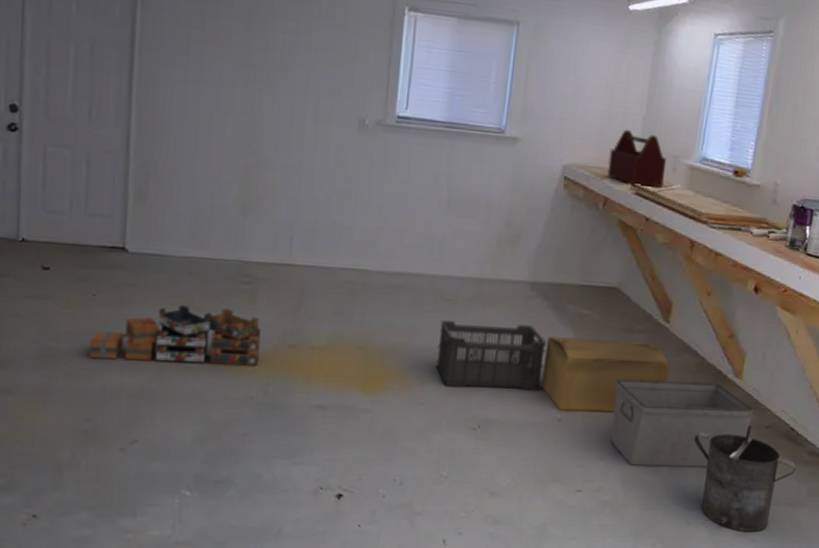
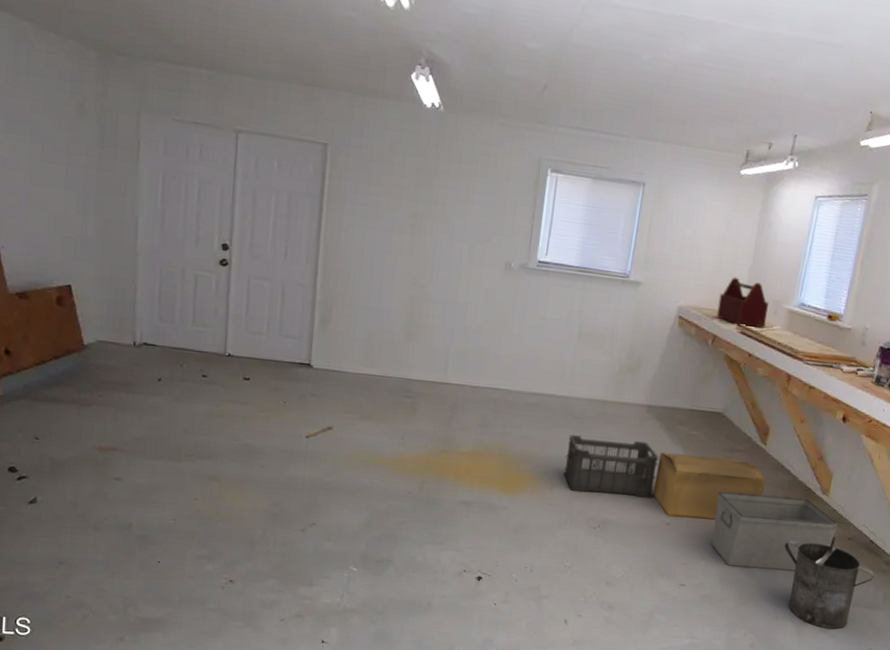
cardboard boxes: present [89,304,261,366] -> none [279,413,419,466]

